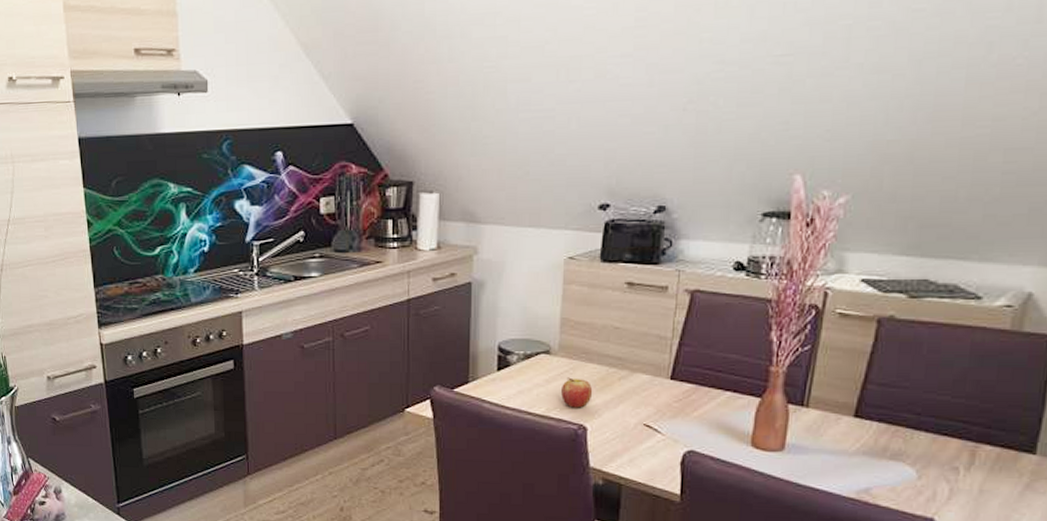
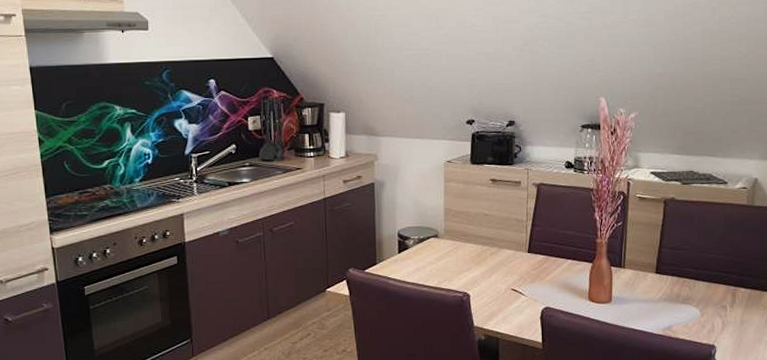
fruit: present [561,377,593,408] -> none [449,255,472,280]

